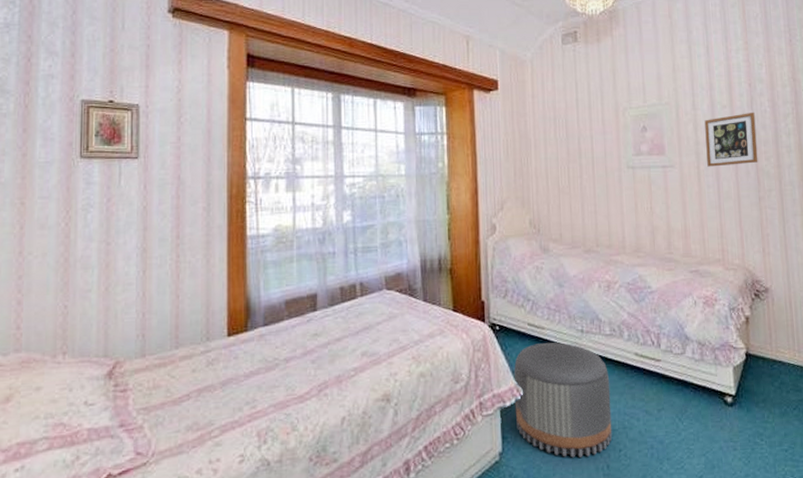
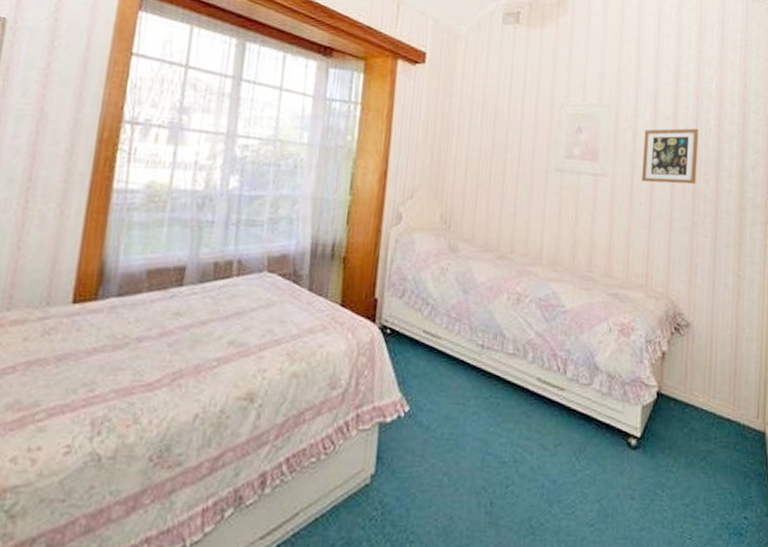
pouf: present [513,342,613,458] -> none [395,354,506,490]

